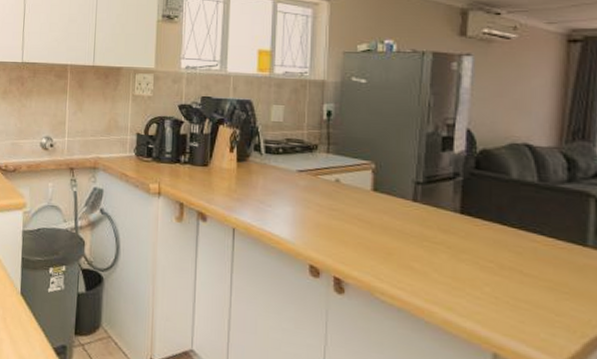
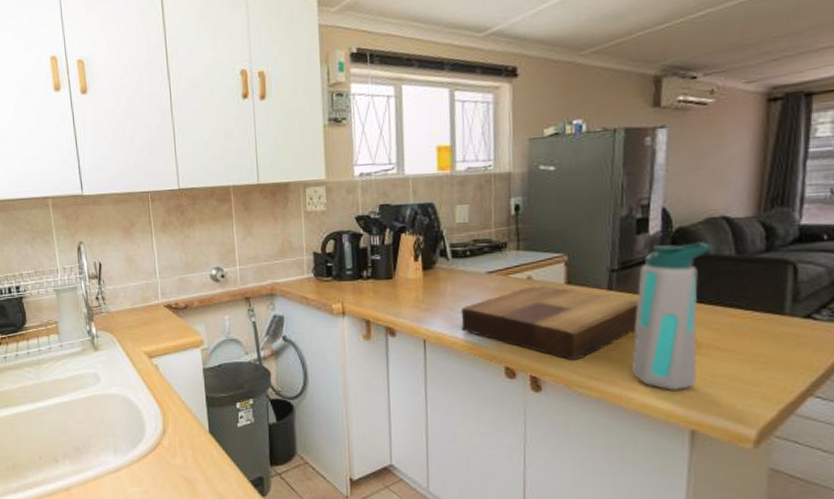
cutting board: none [270,187,444,267] -> present [460,284,640,360]
water bottle: none [434,164,516,310] -> present [631,242,713,390]

